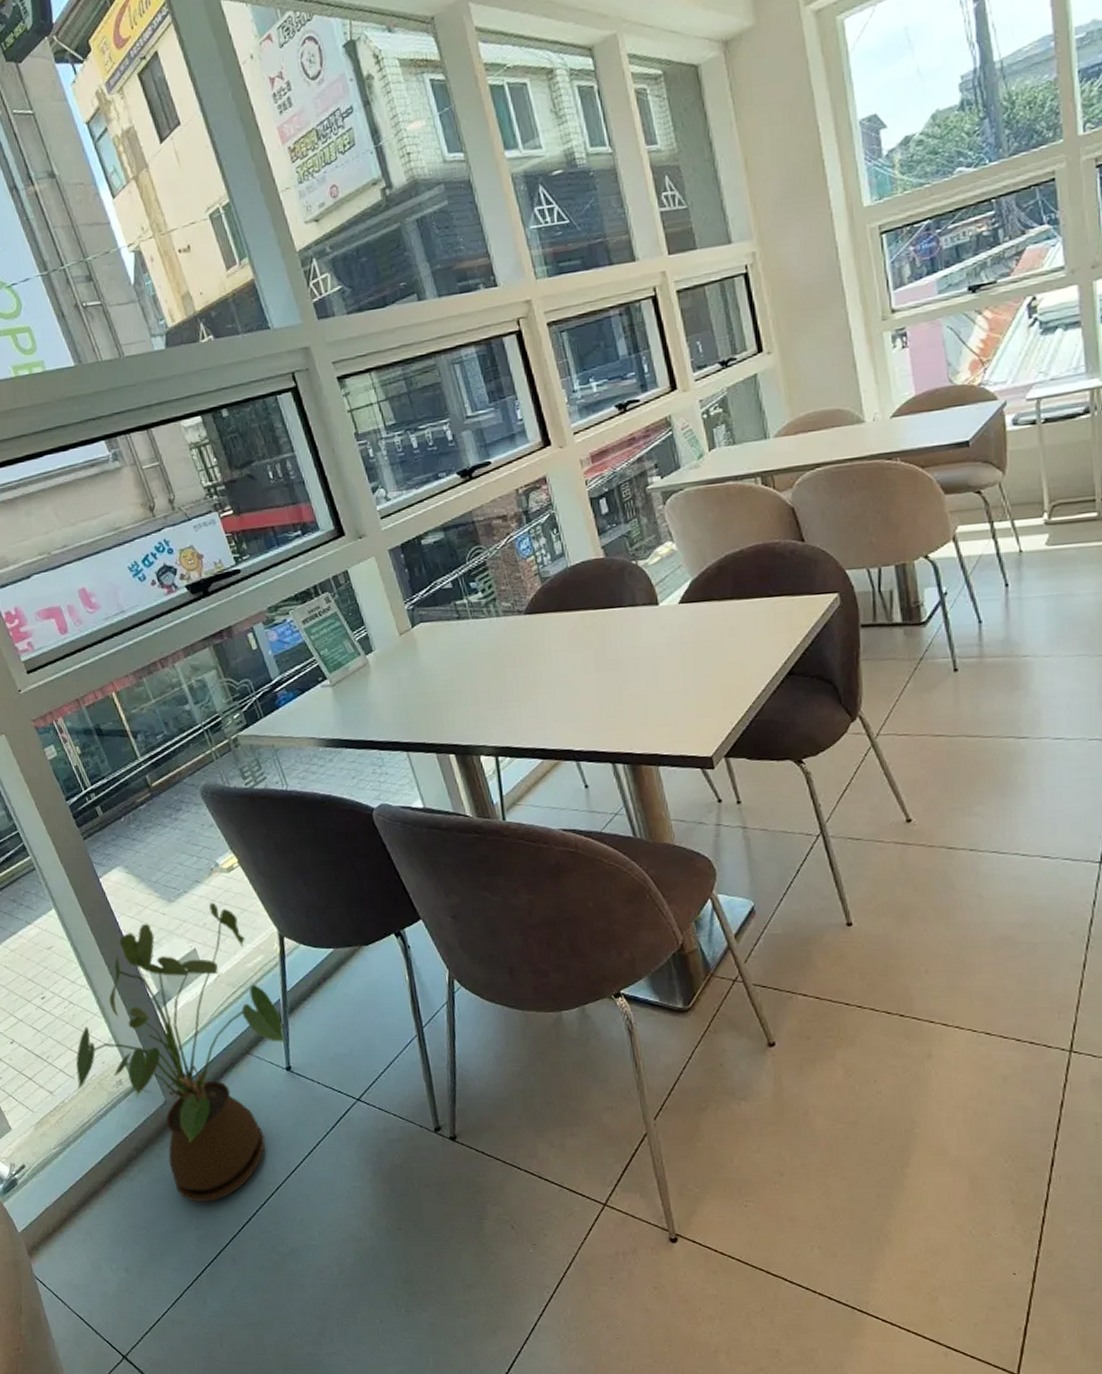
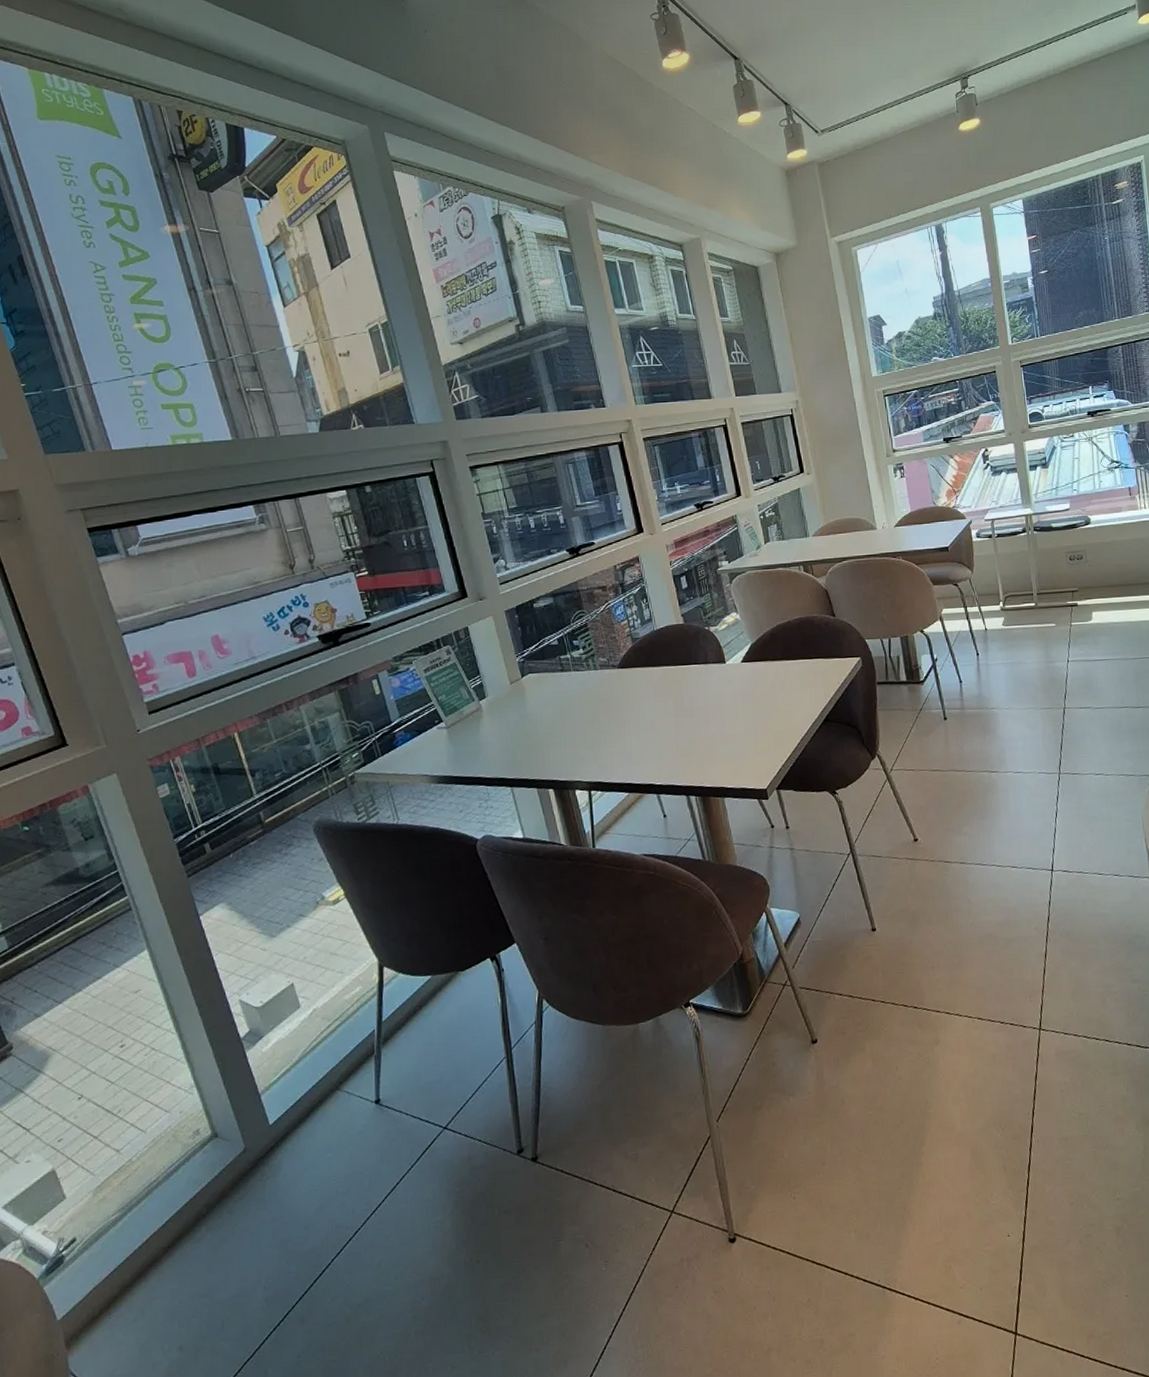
house plant: present [75,902,286,1203] -> none [148,935,377,1258]

